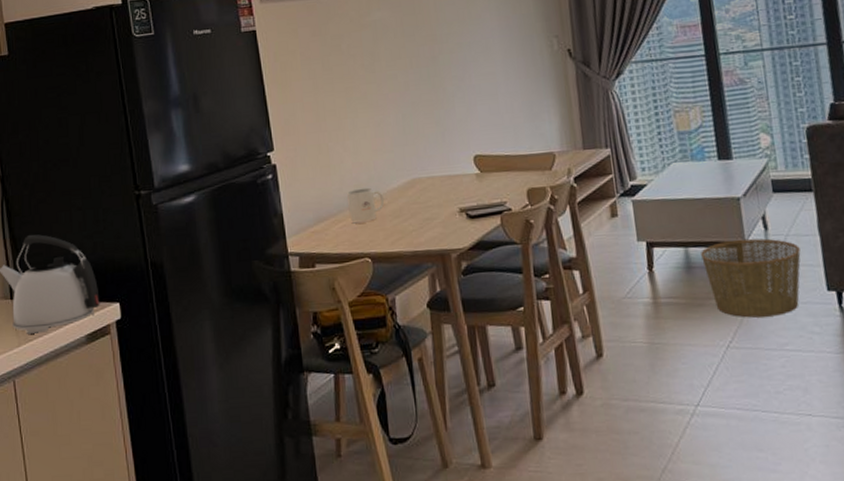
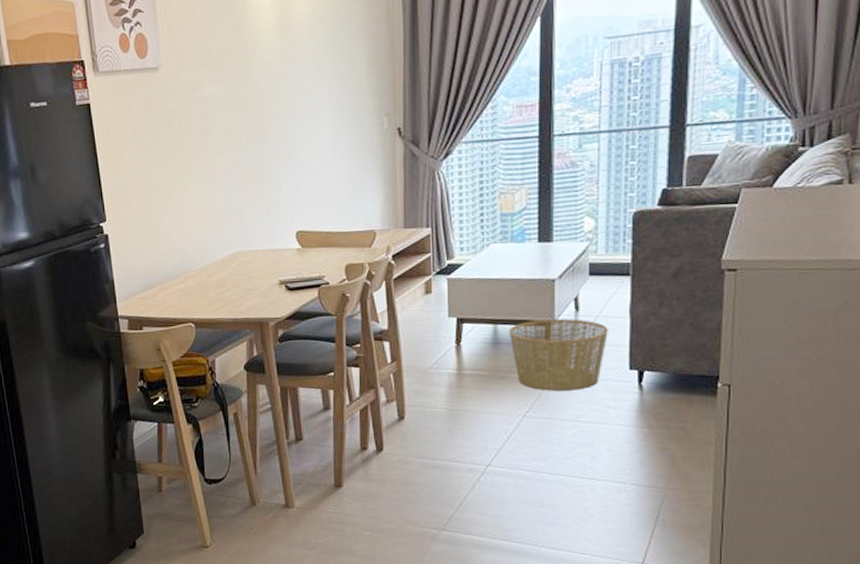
mug: present [346,187,385,224] -> none [173,258,209,292]

